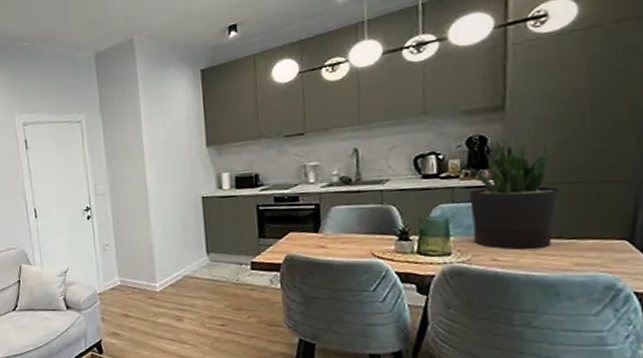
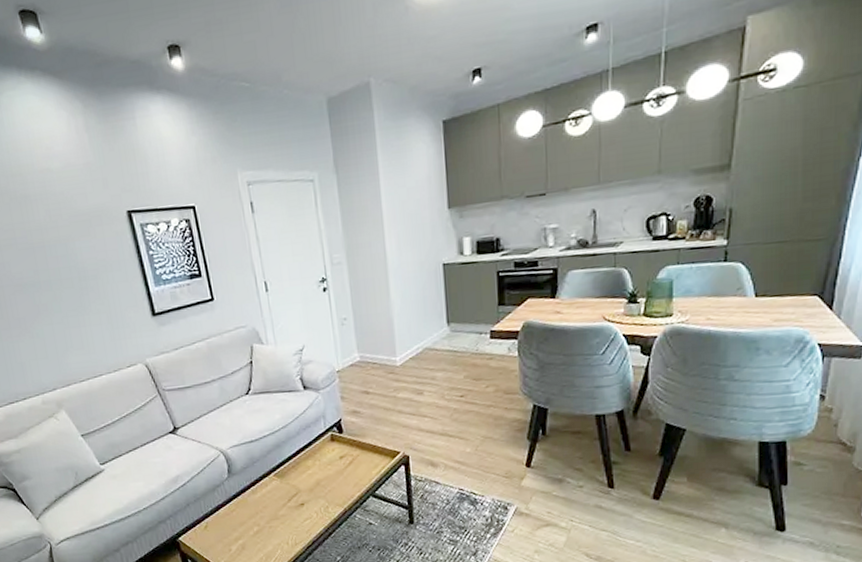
planter: present [468,140,562,250] -> none [692,200,770,308]

